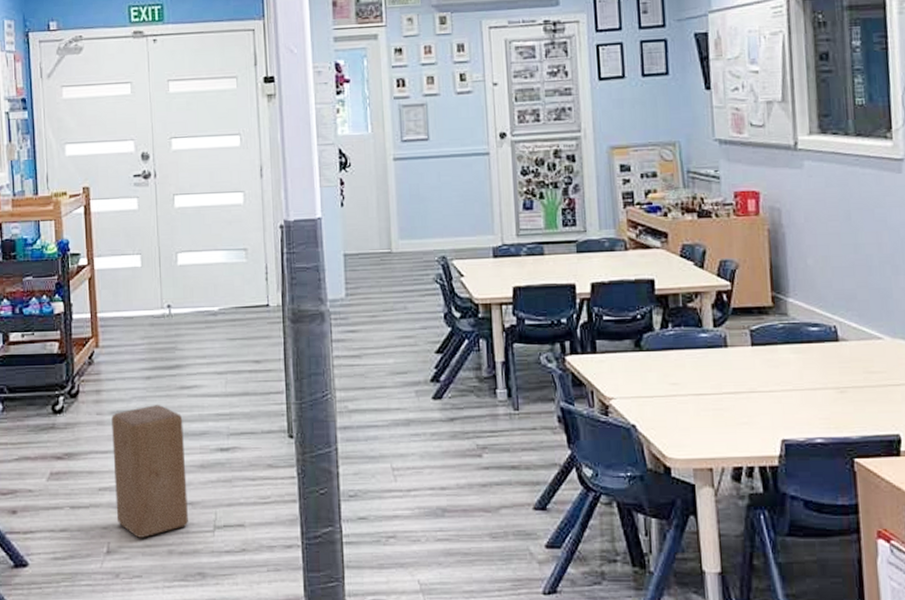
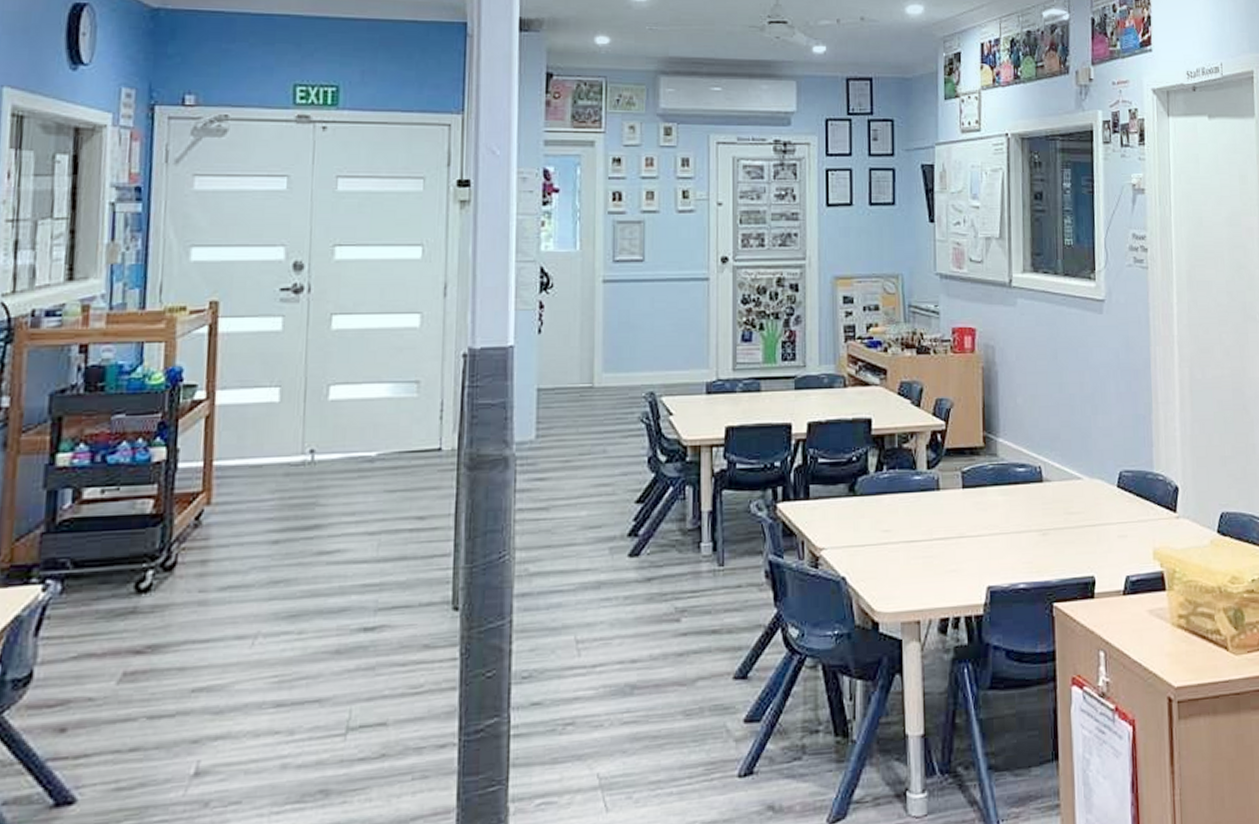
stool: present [112,405,188,538] -> none [213,576,318,751]

